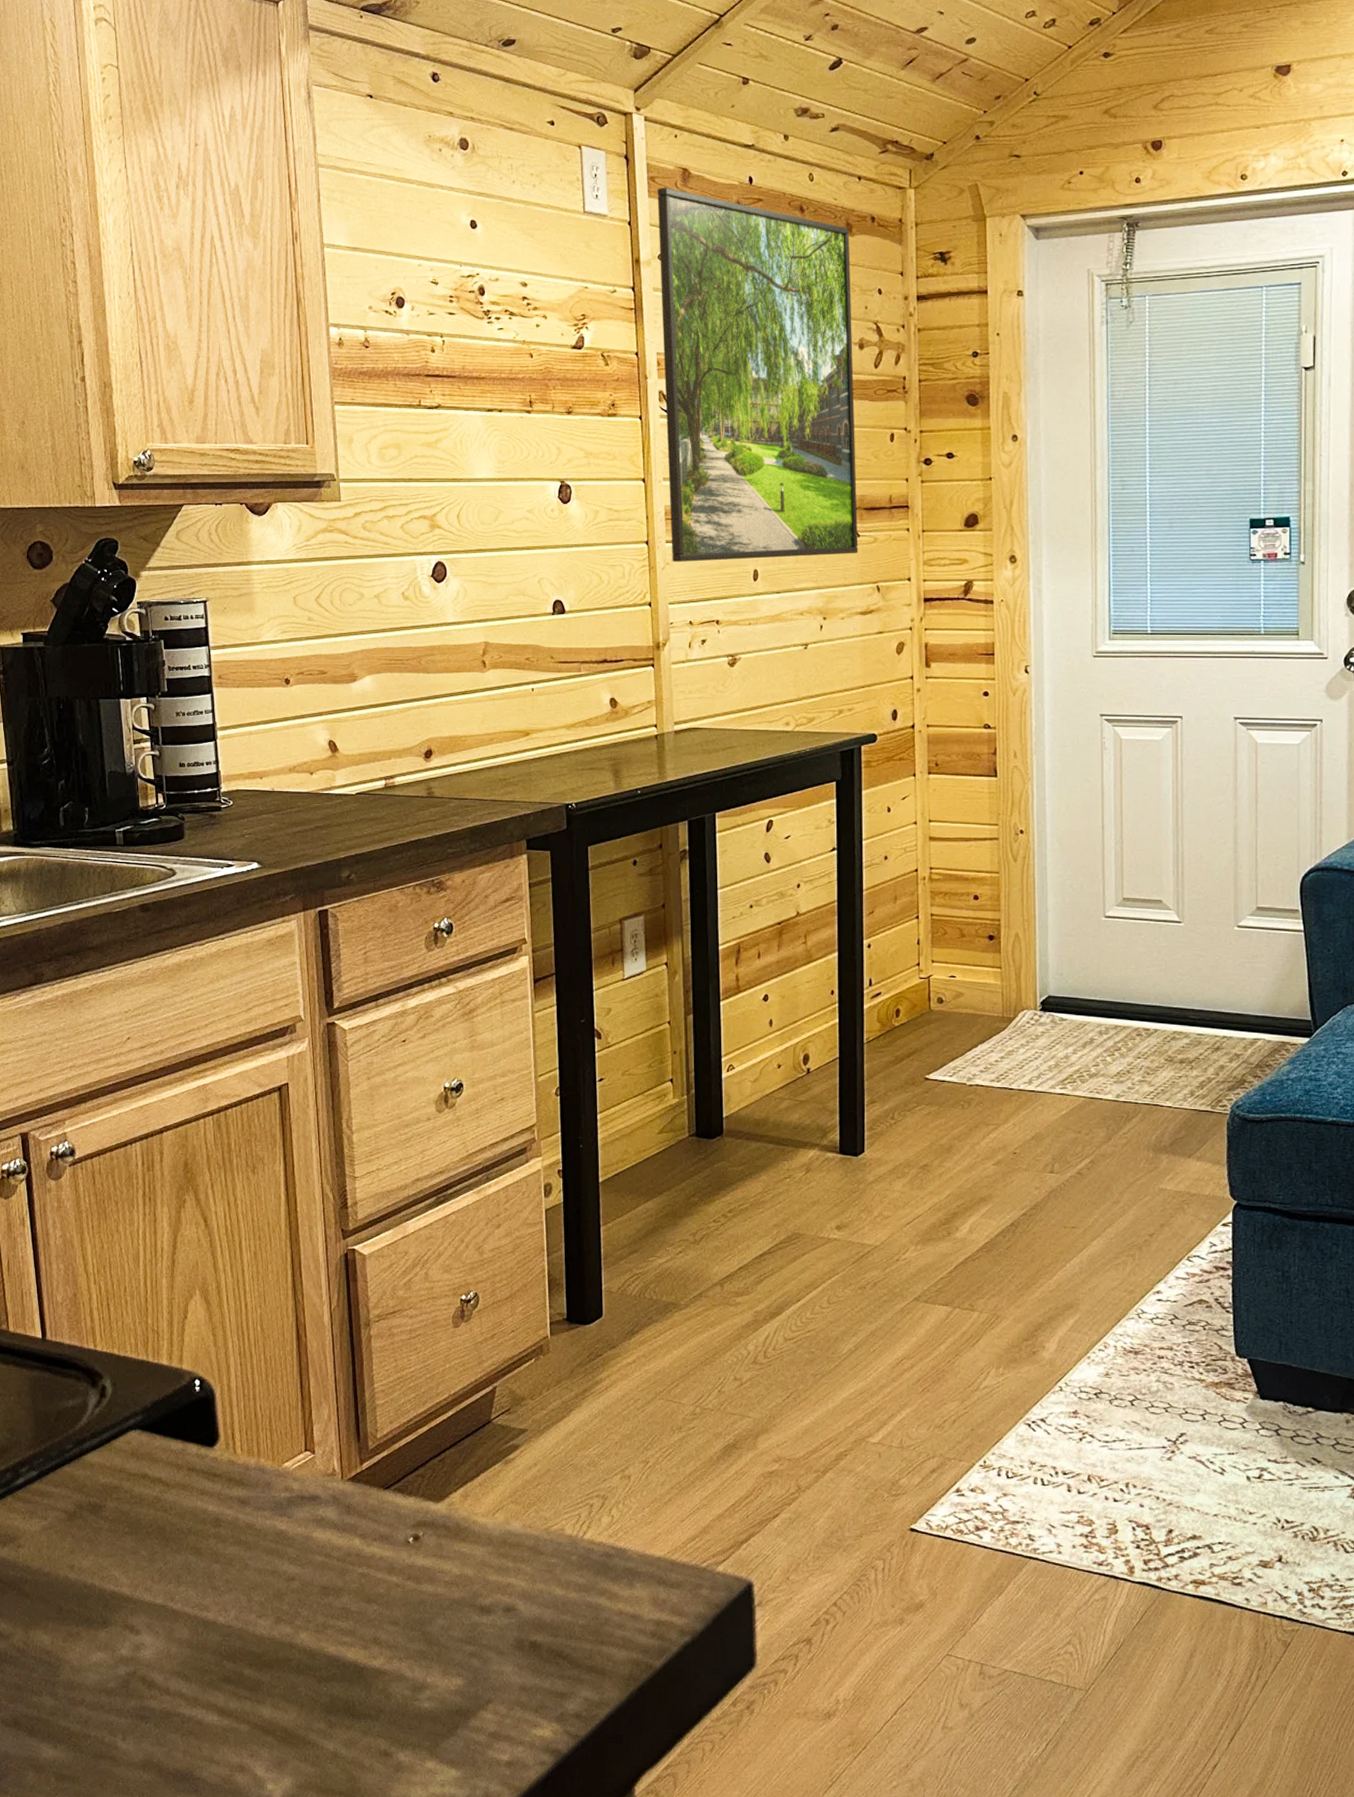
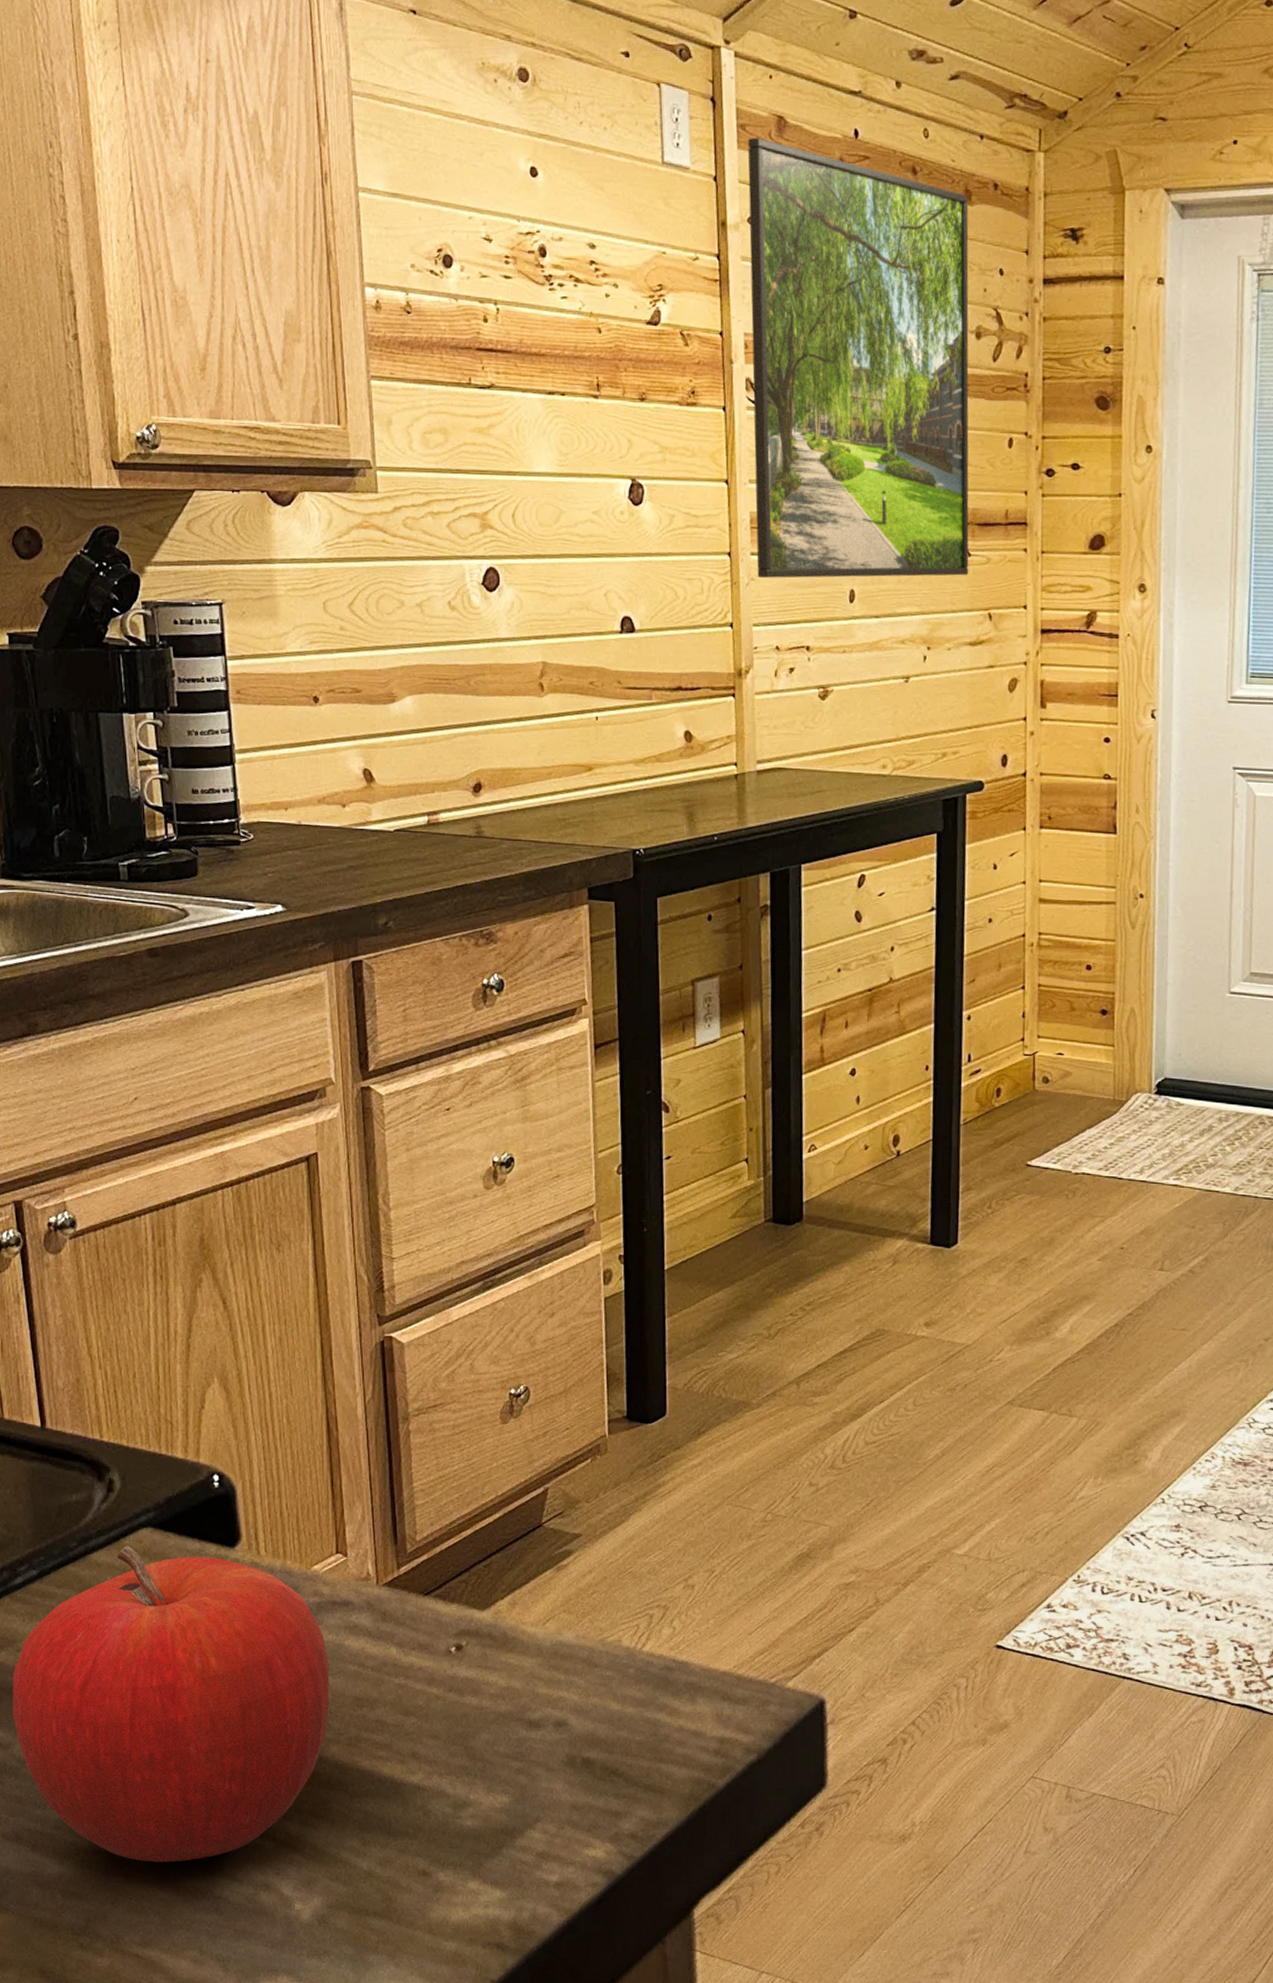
fruit: none [13,1447,299,1746] -> present [12,1546,329,1863]

